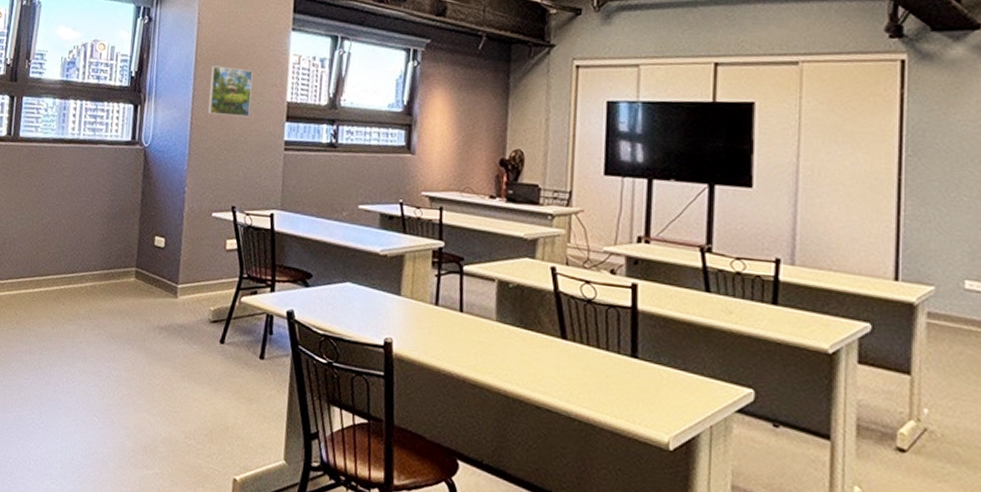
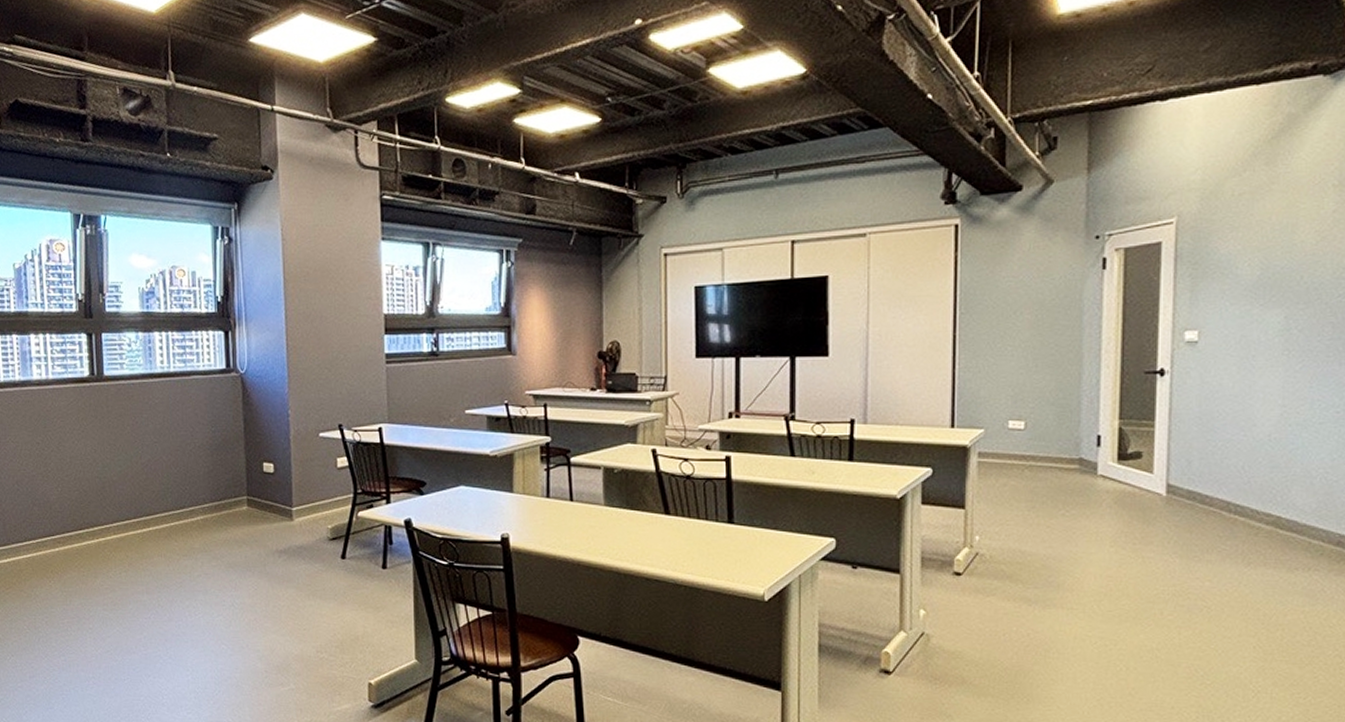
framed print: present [208,65,253,117] -> none [301,283,347,333]

